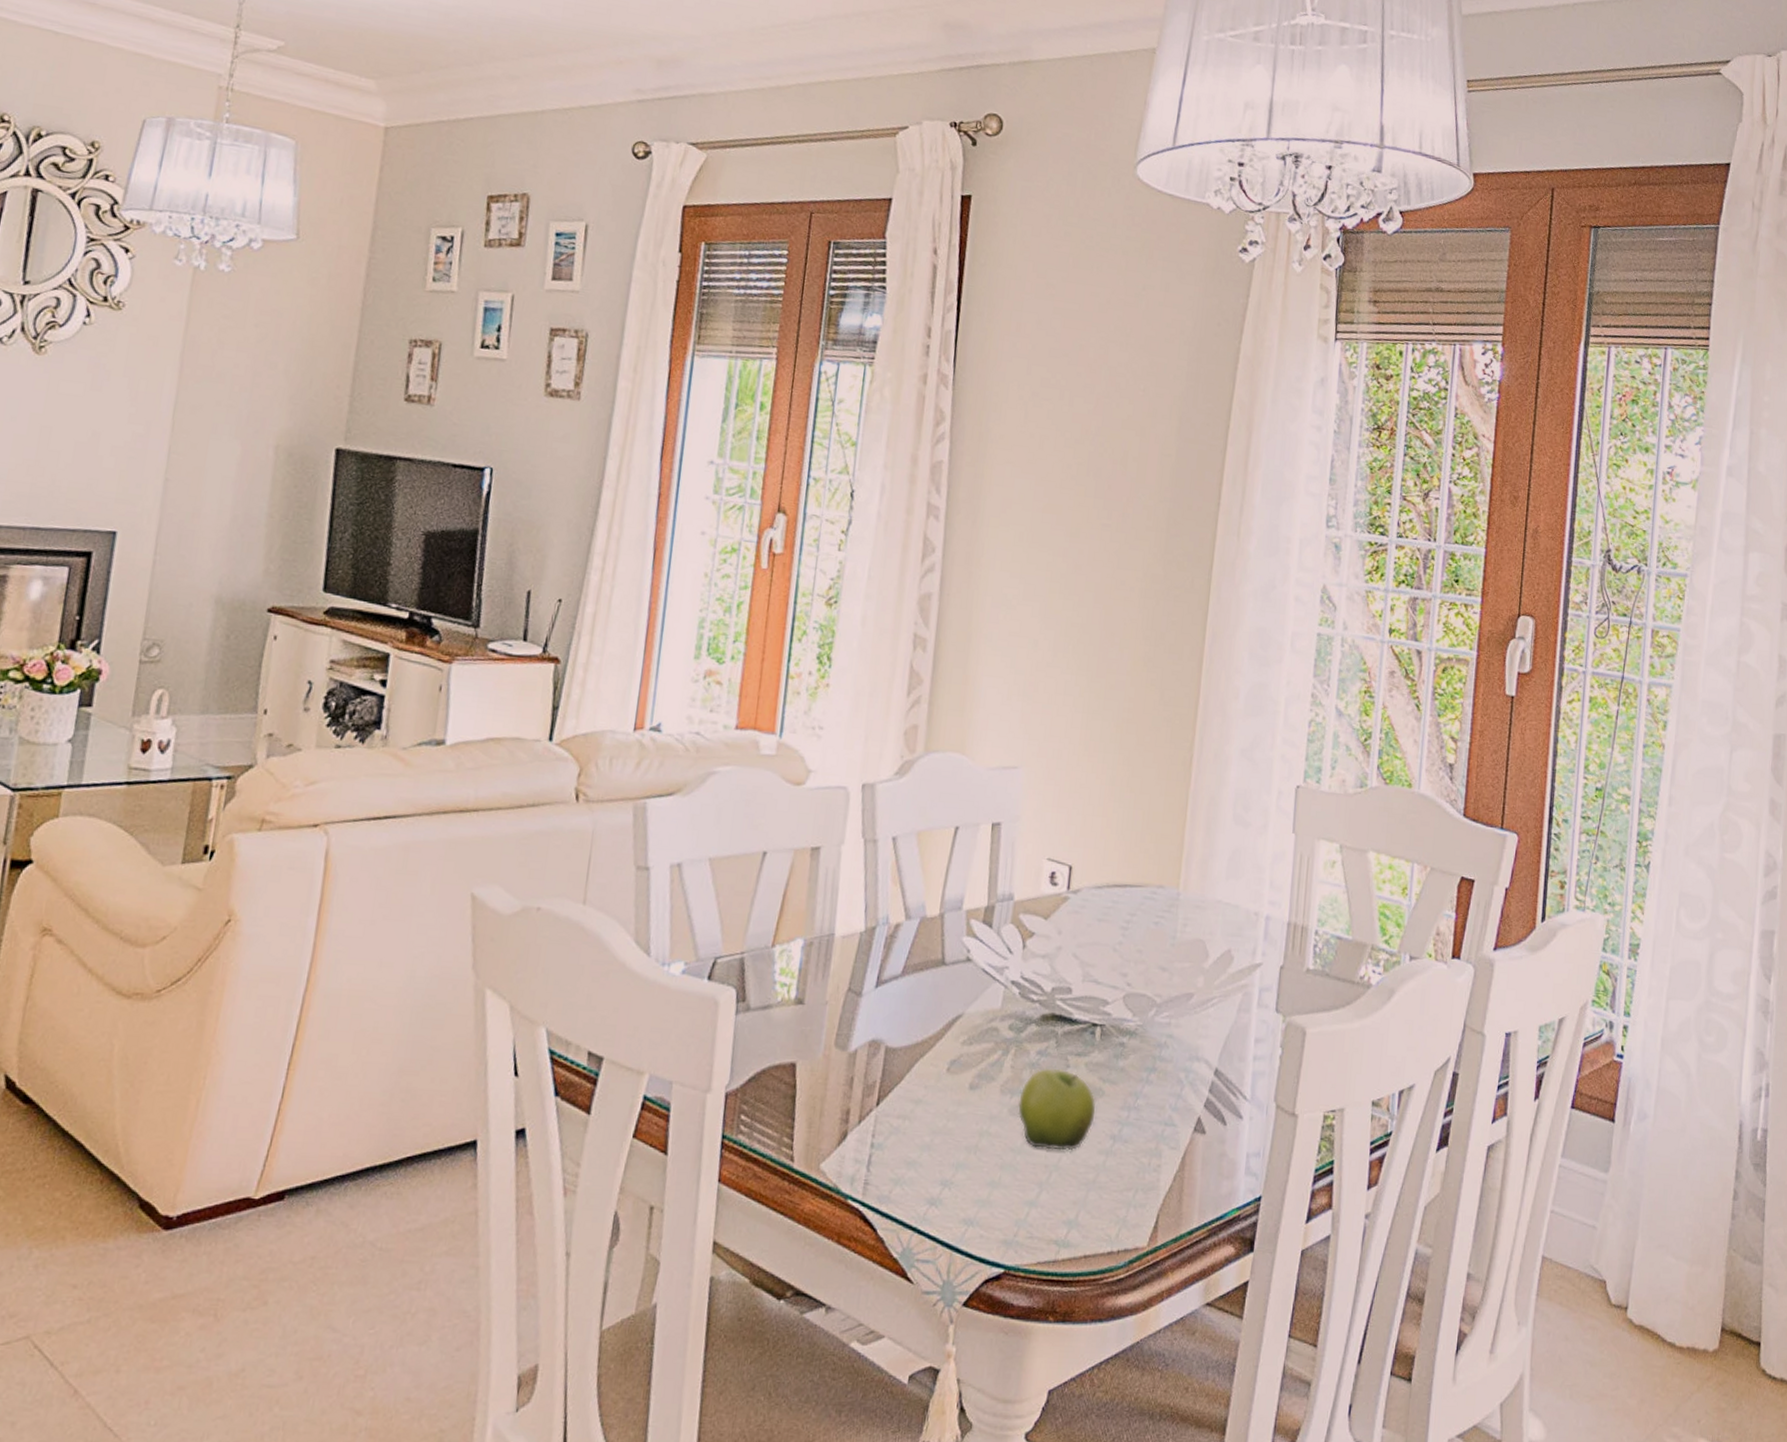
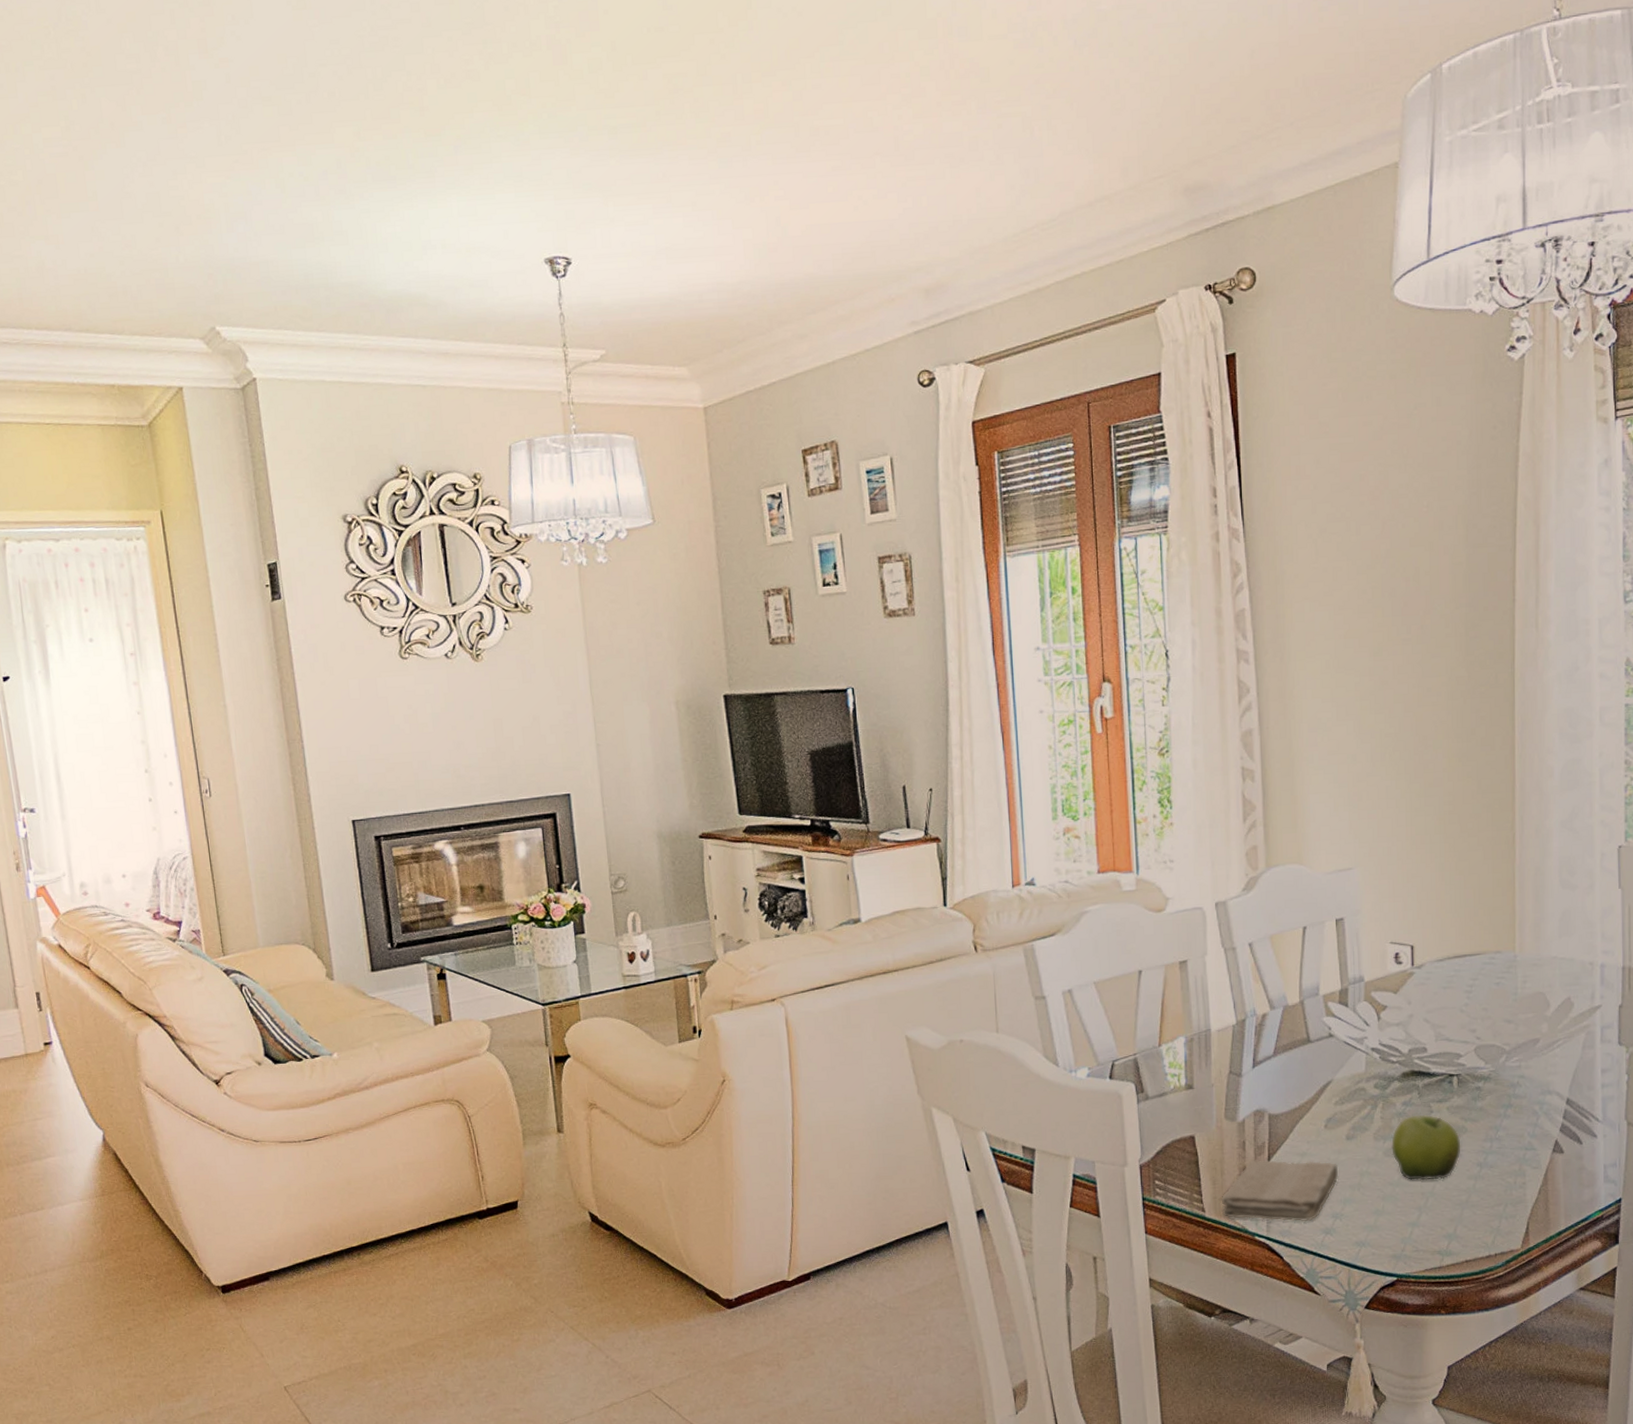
washcloth: none [814,1102,955,1187] -> present [1221,1159,1339,1222]

